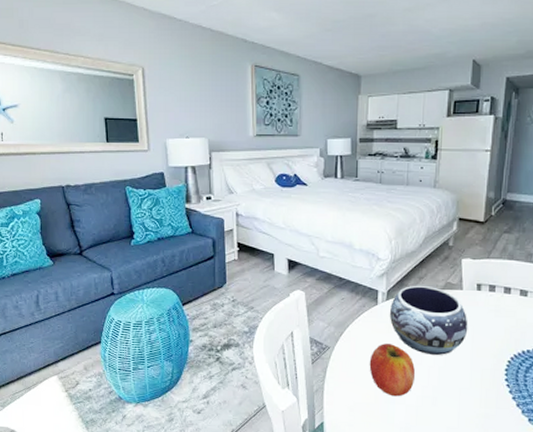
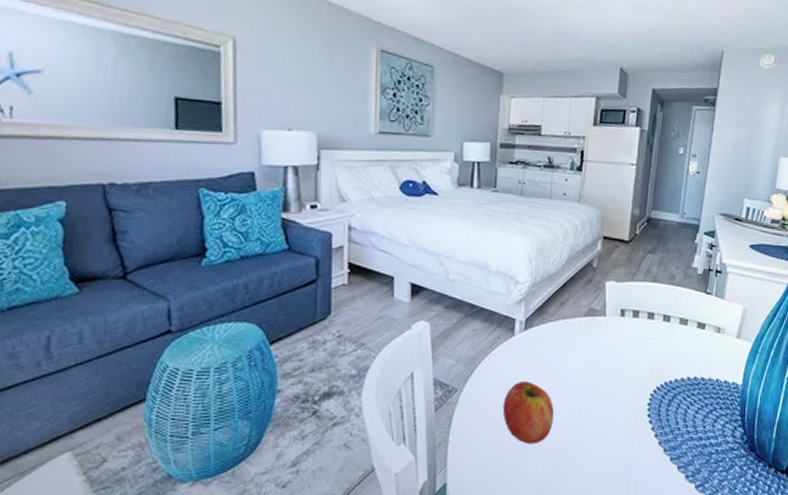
decorative bowl: present [390,285,468,355] -> none [528,312,611,392]

